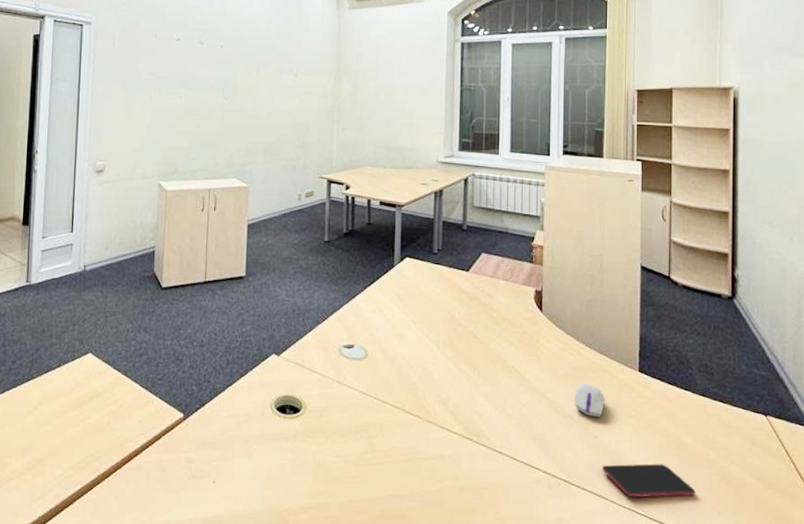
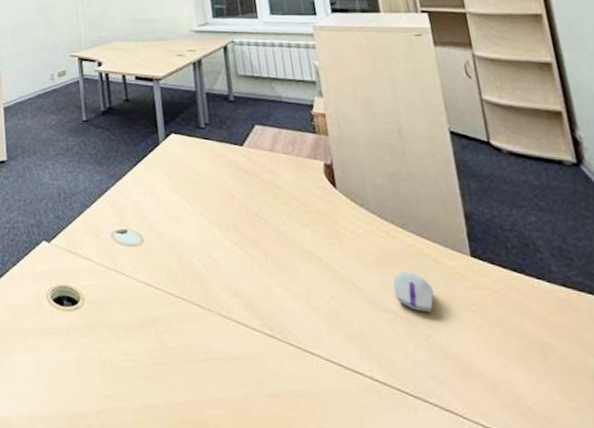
smartphone: present [602,463,696,497] -> none [444,371,580,415]

